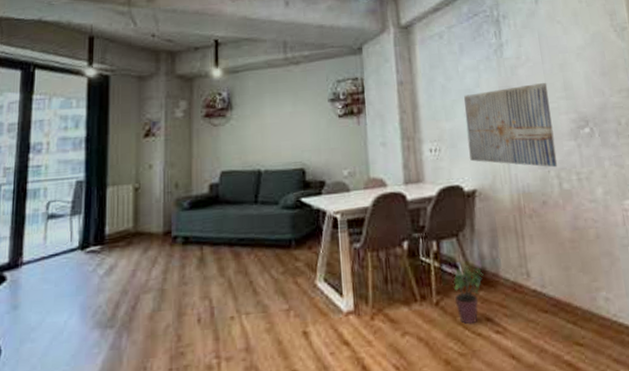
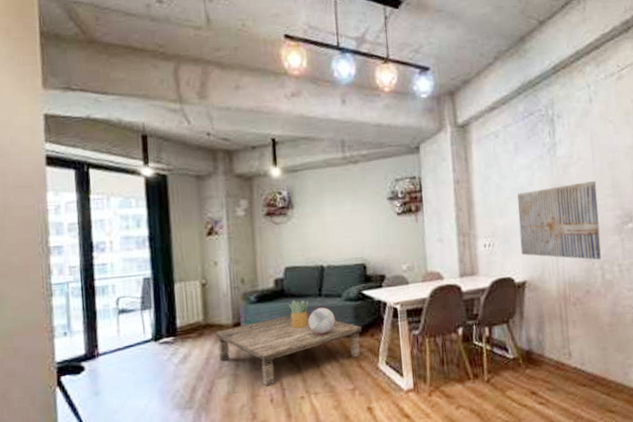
coffee table: none [144,222,300,304] -> present [215,313,363,387]
potted plant: none [222,207,243,239] -> present [287,300,308,329]
decorative sphere: none [241,215,271,247] -> present [307,307,336,335]
potted plant: present [451,264,484,325] -> none [502,347,530,398]

